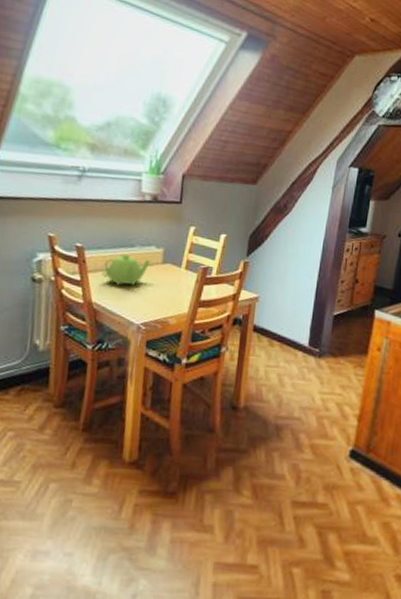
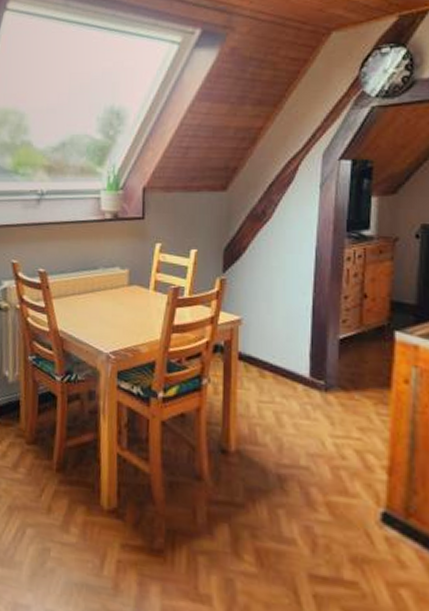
teapot: present [102,253,151,286] -> none [66,276,116,312]

